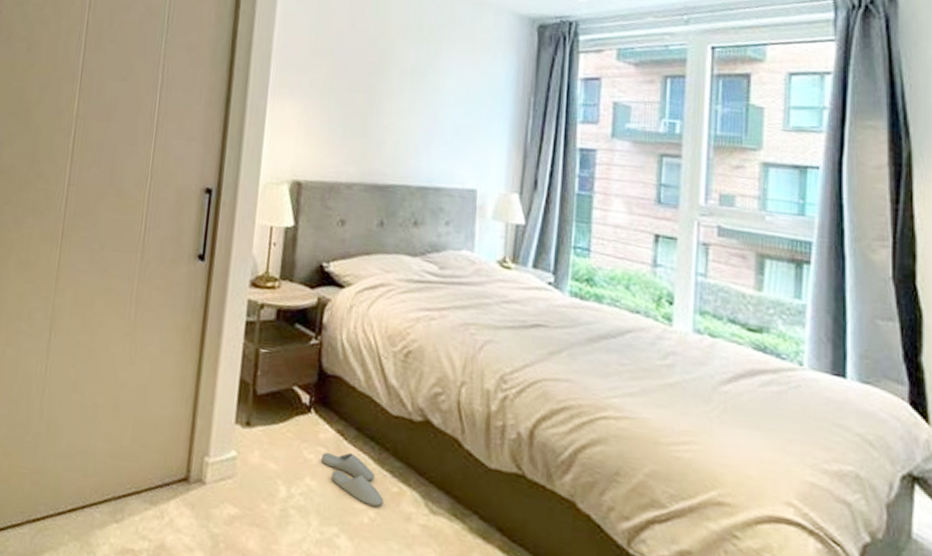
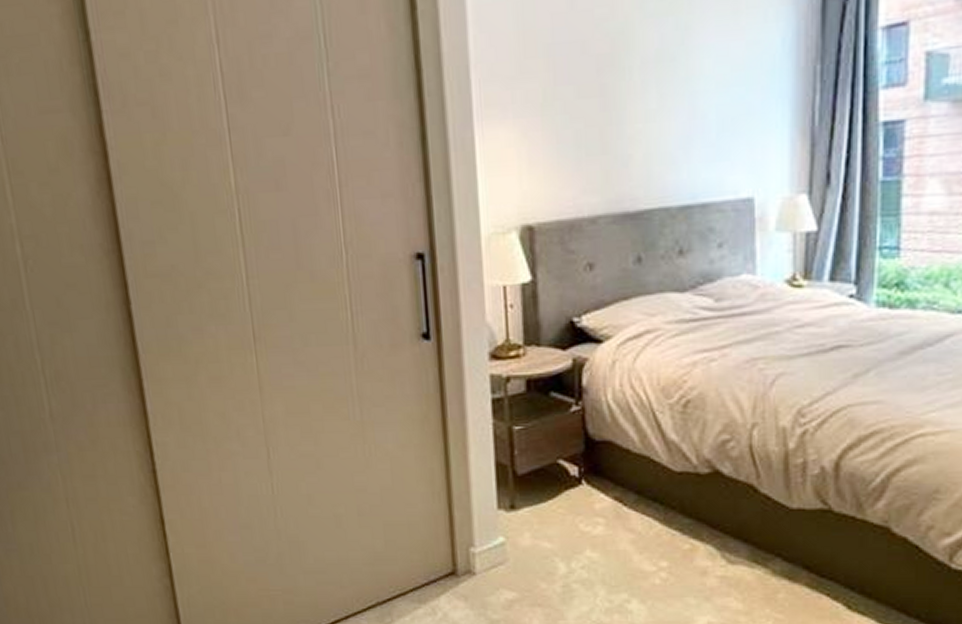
slippers: present [321,452,383,507] -> none [601,518,675,568]

